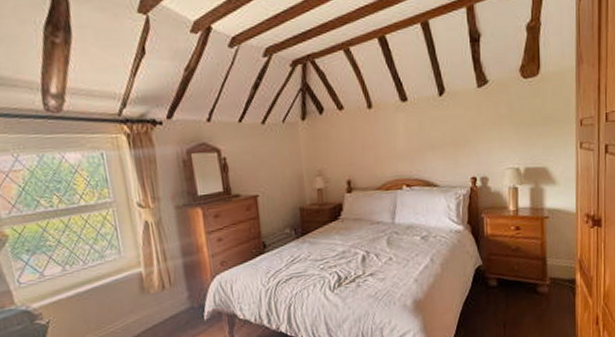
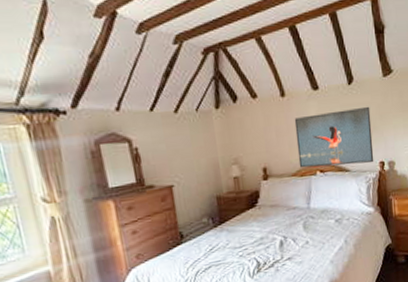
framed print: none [381,118,465,182] -> present [294,106,374,168]

